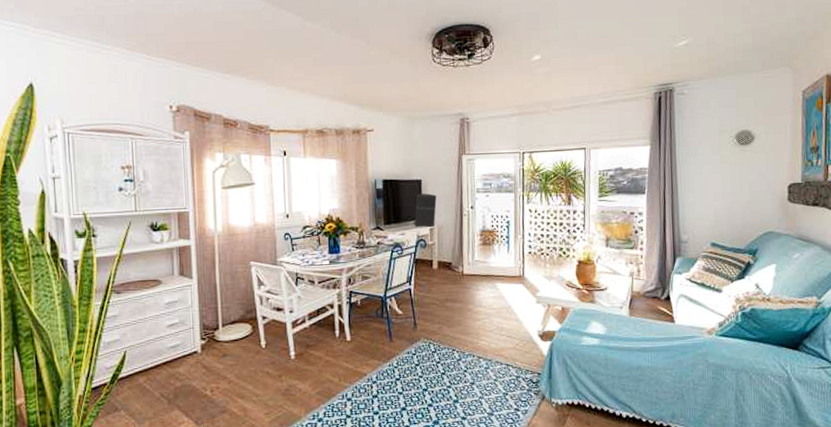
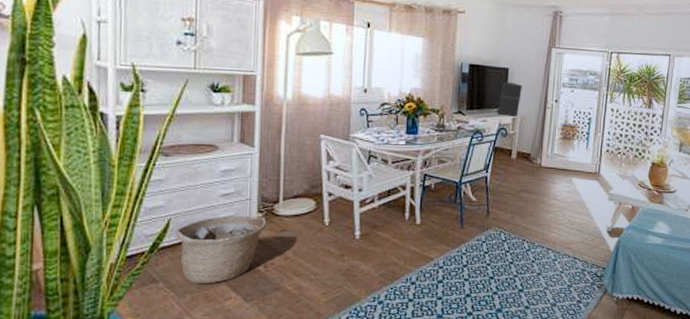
basket: none [131,343,209,411] -> present [175,215,267,284]

